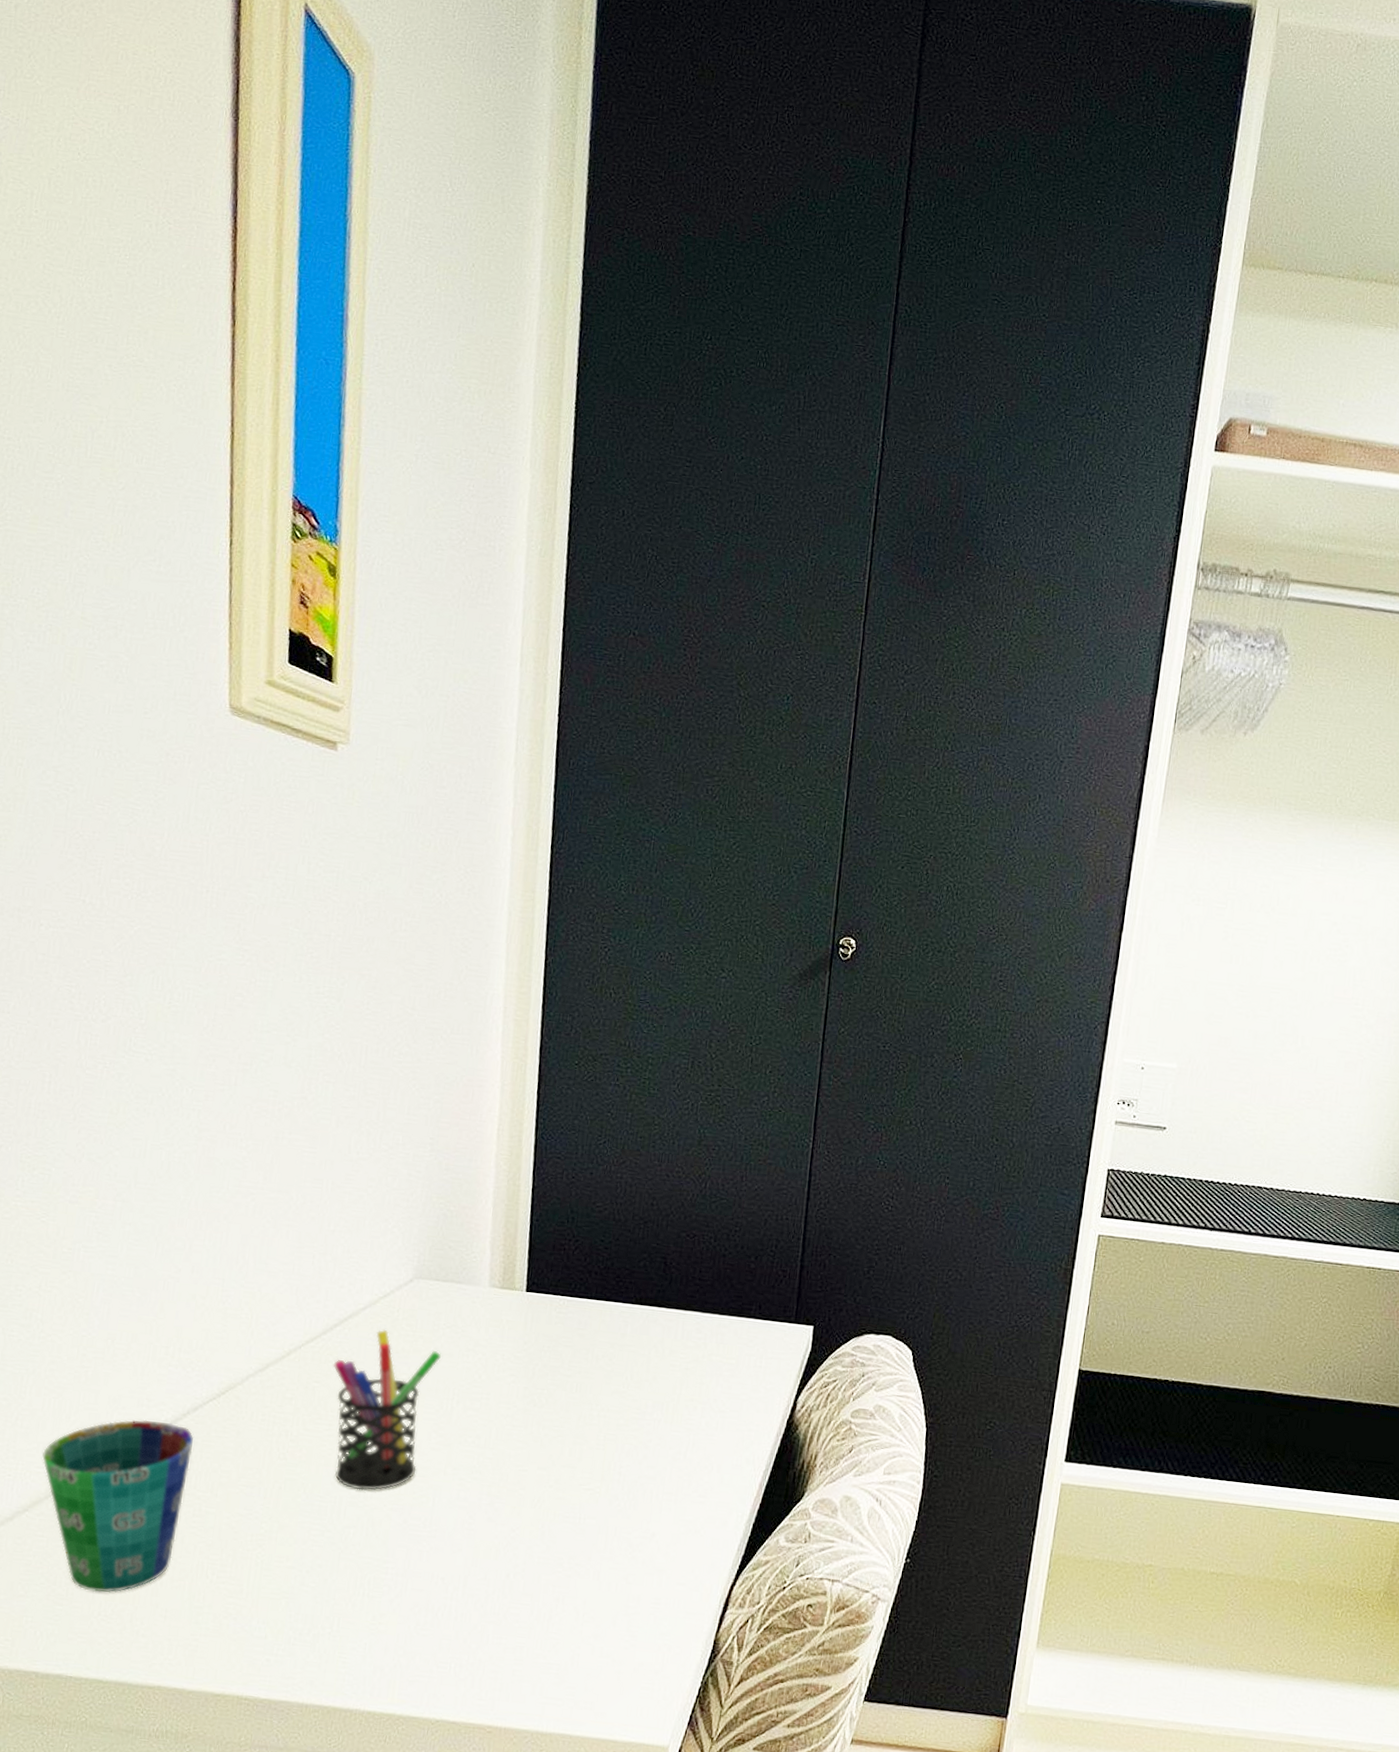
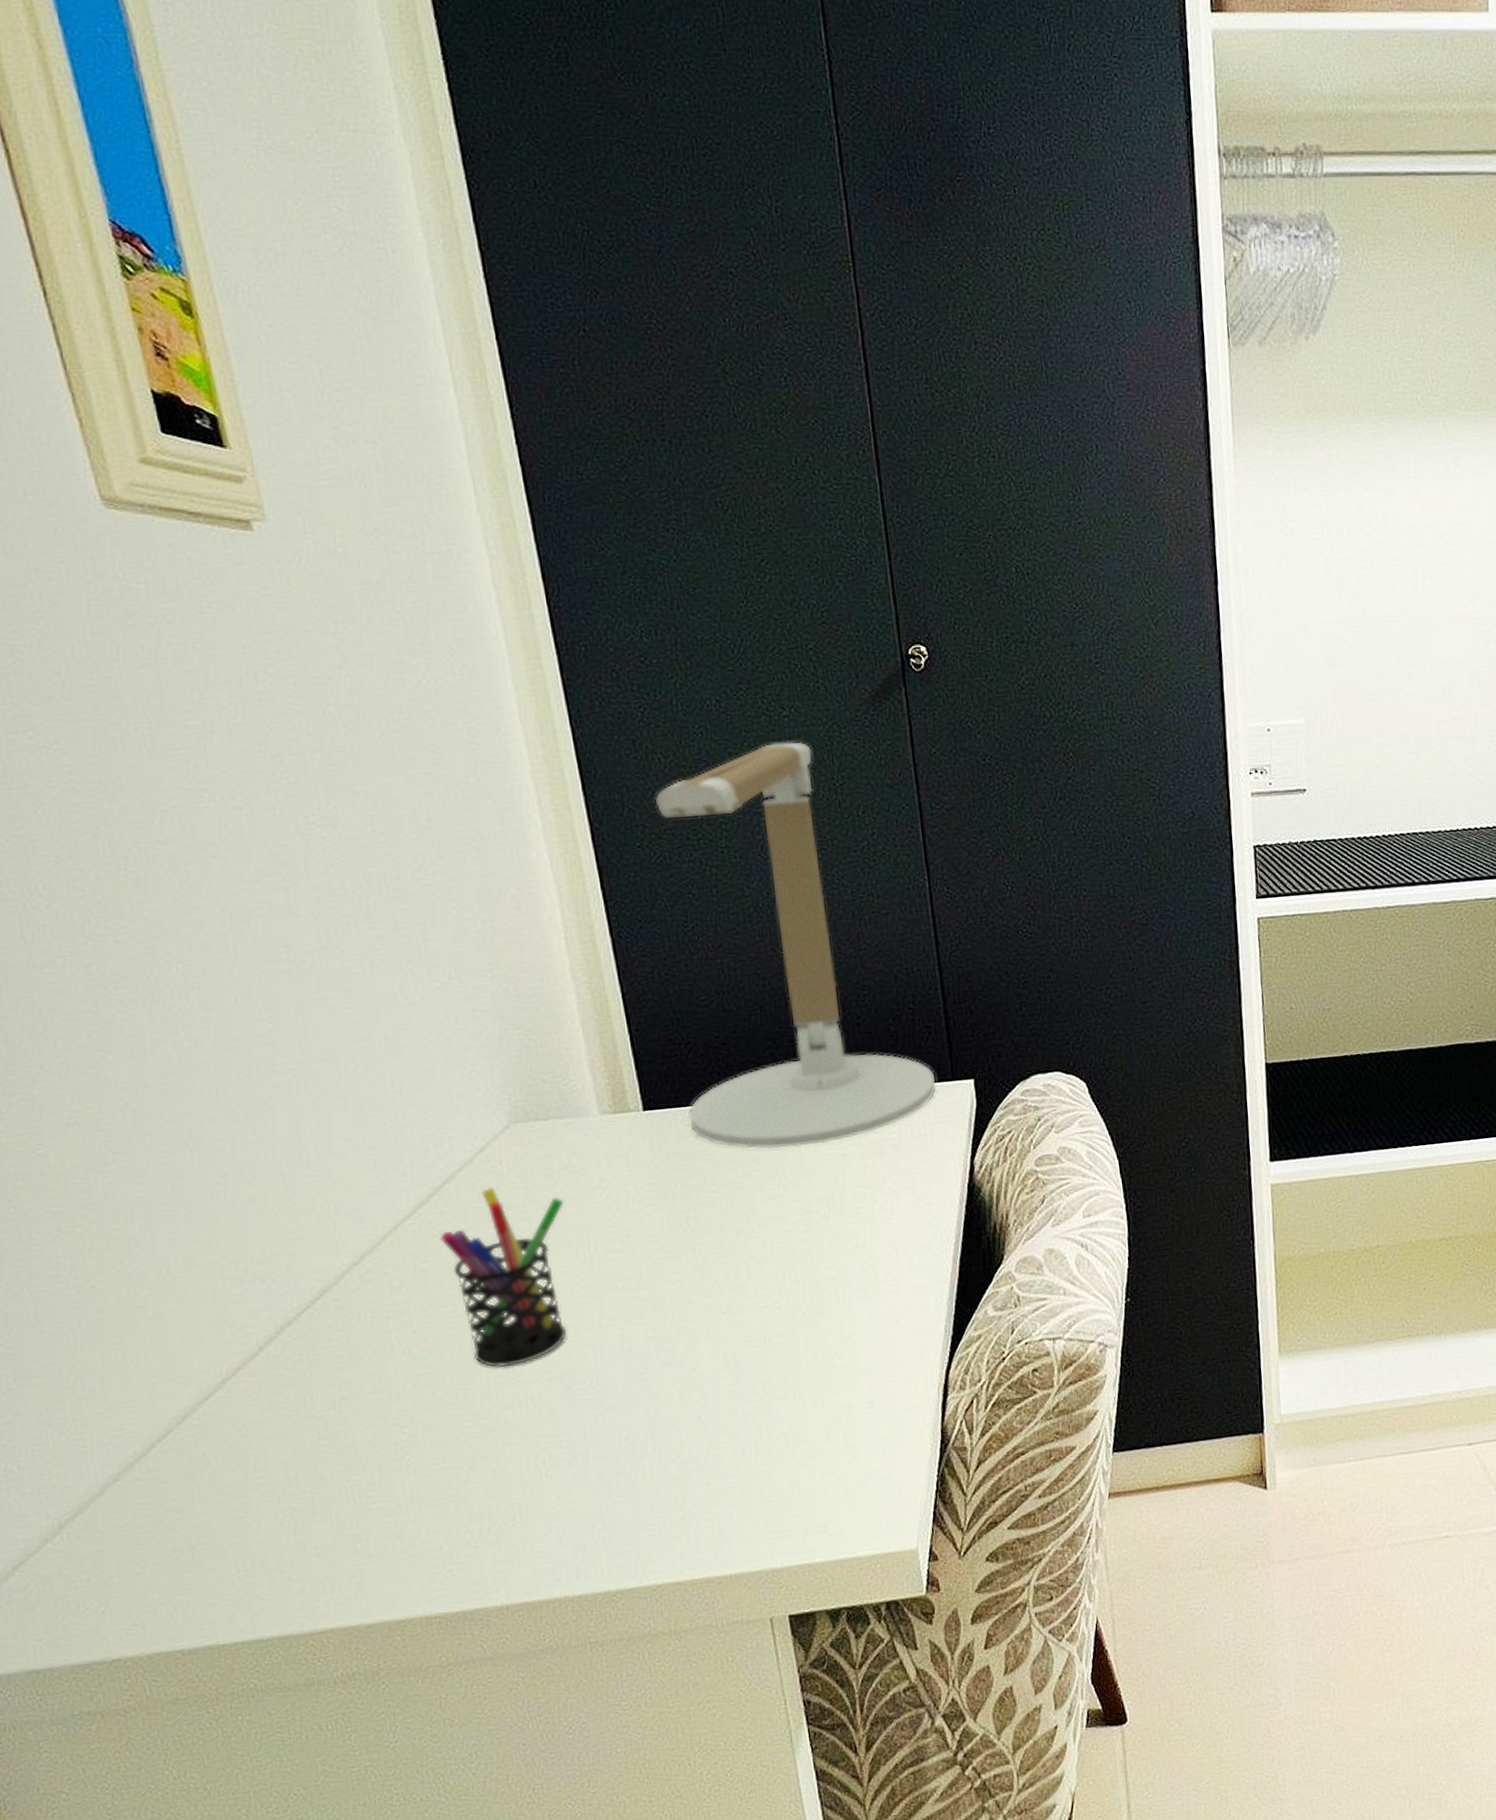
cup: present [42,1419,195,1593] -> none [117,1345,307,1550]
desk lamp: none [562,998,780,1355] -> present [654,741,937,1149]

